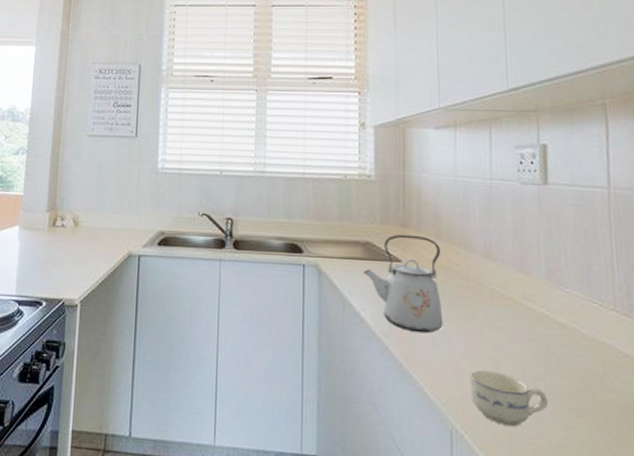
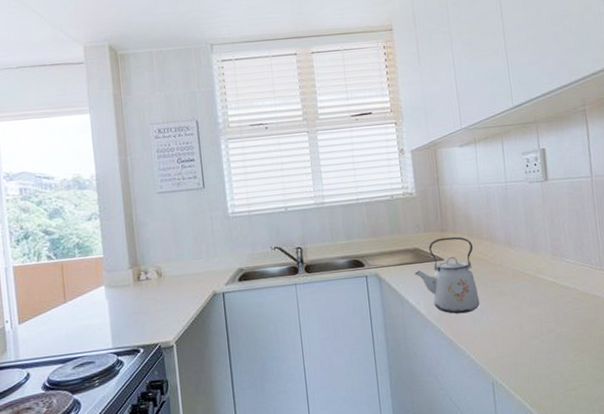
cup: present [470,370,548,427] -> none [503,331,559,371]

